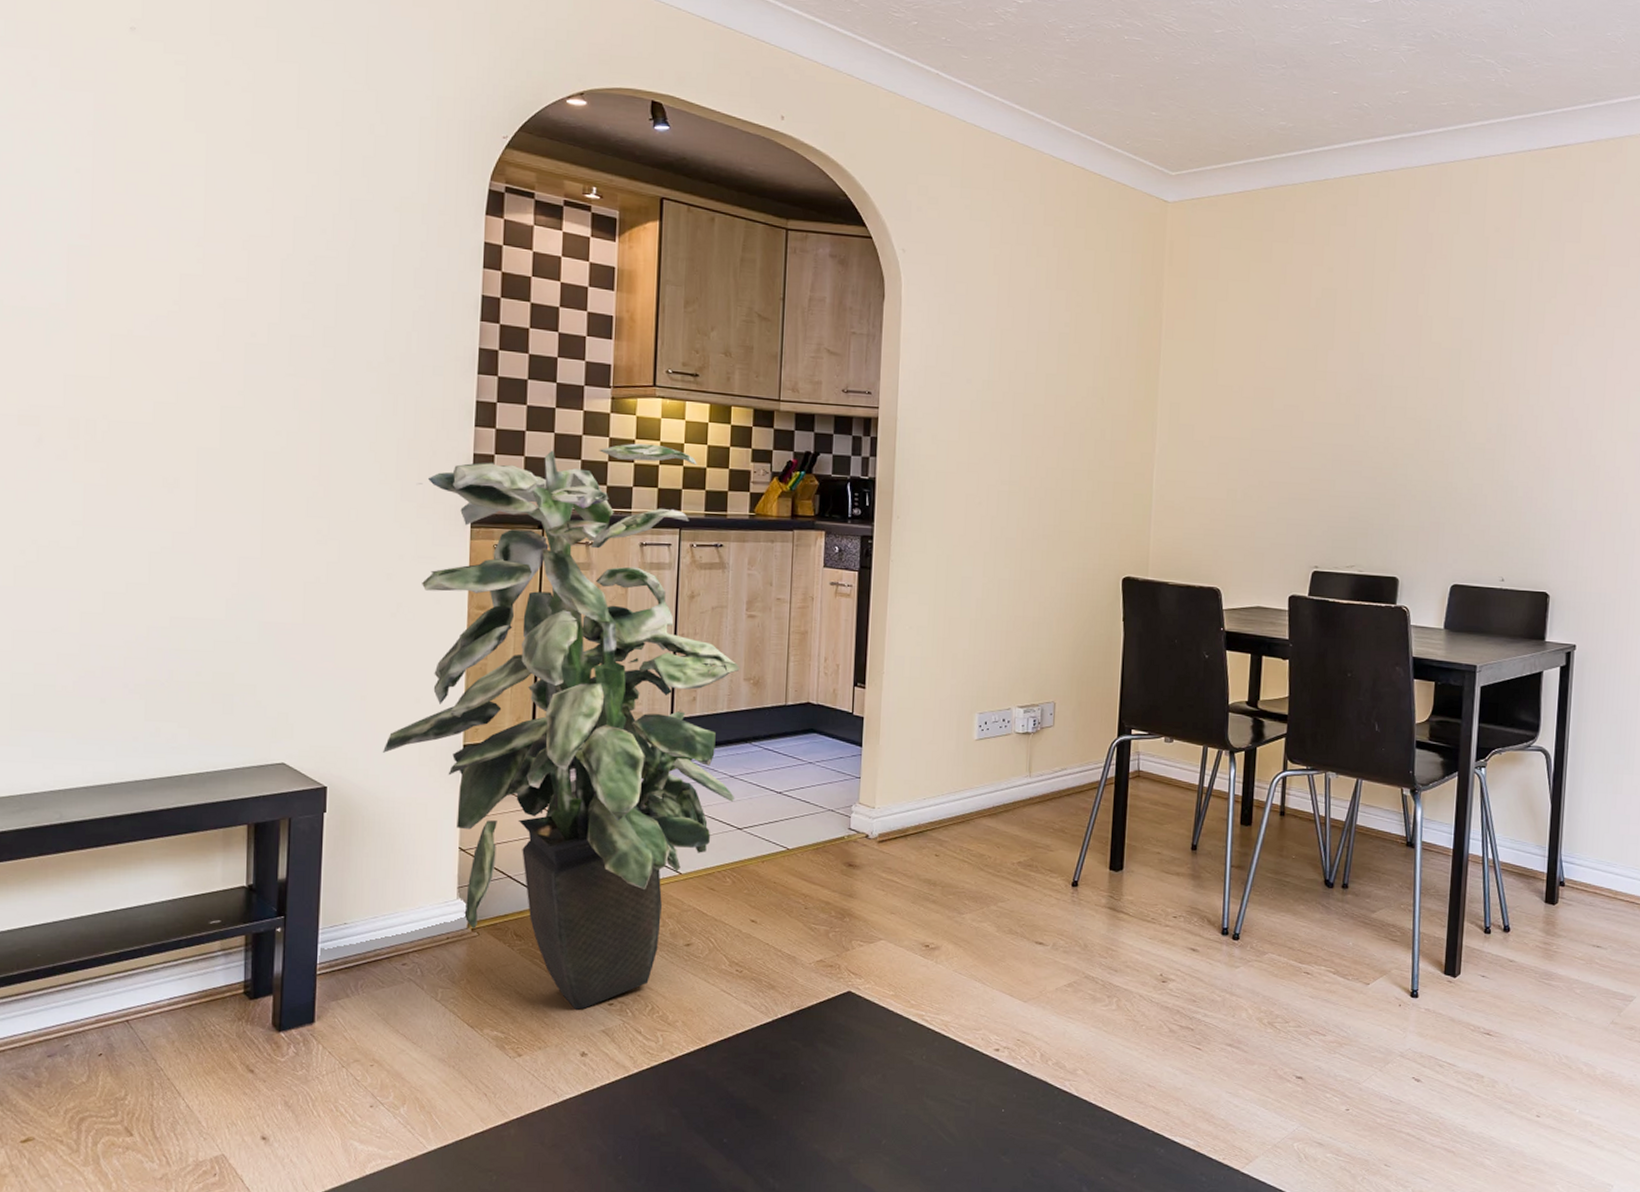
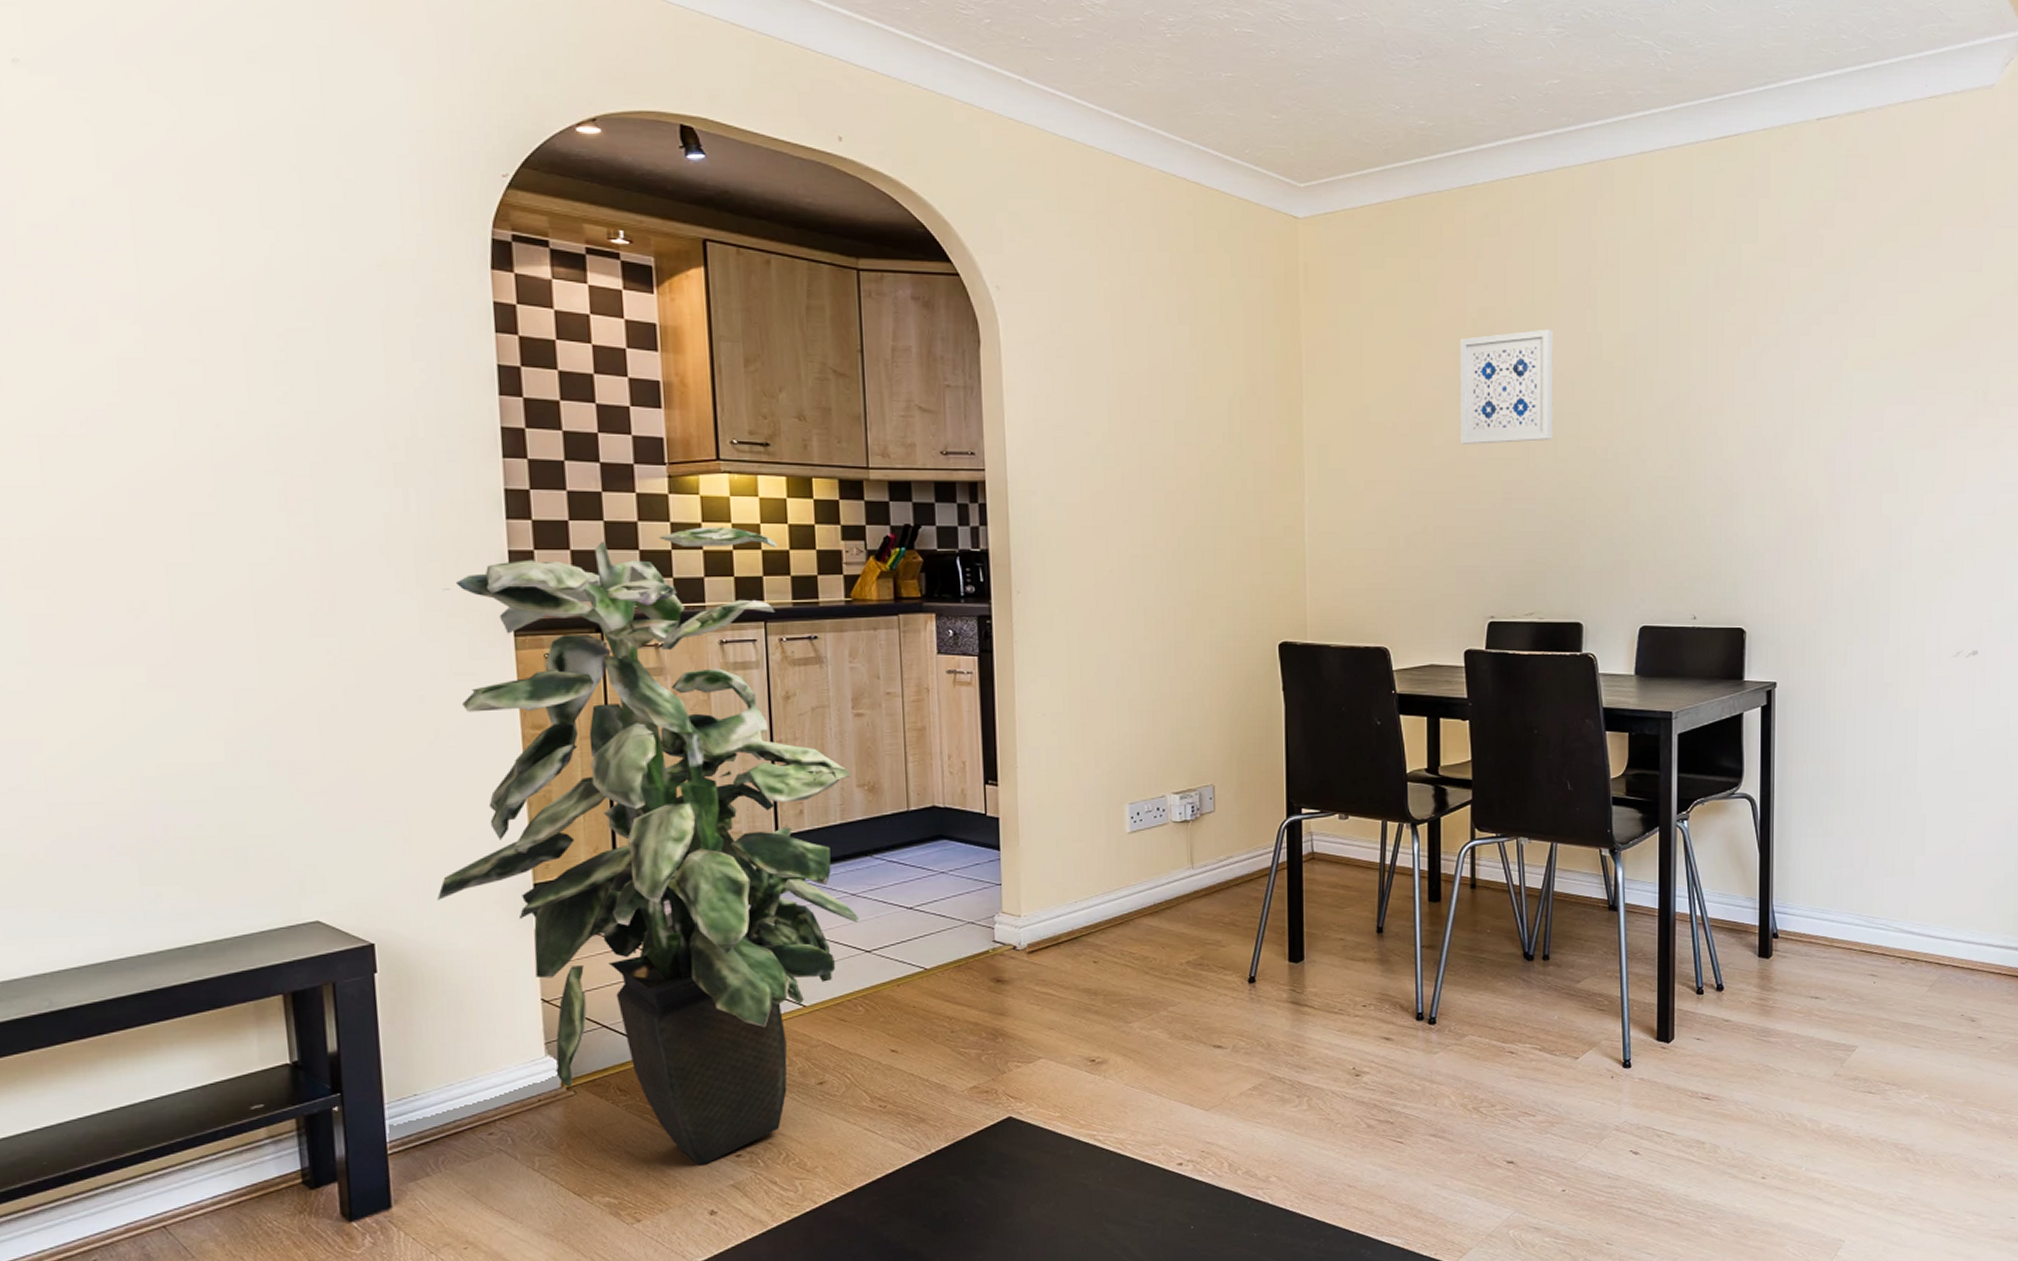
wall art: none [1298,310,1389,410] -> present [1459,329,1553,444]

